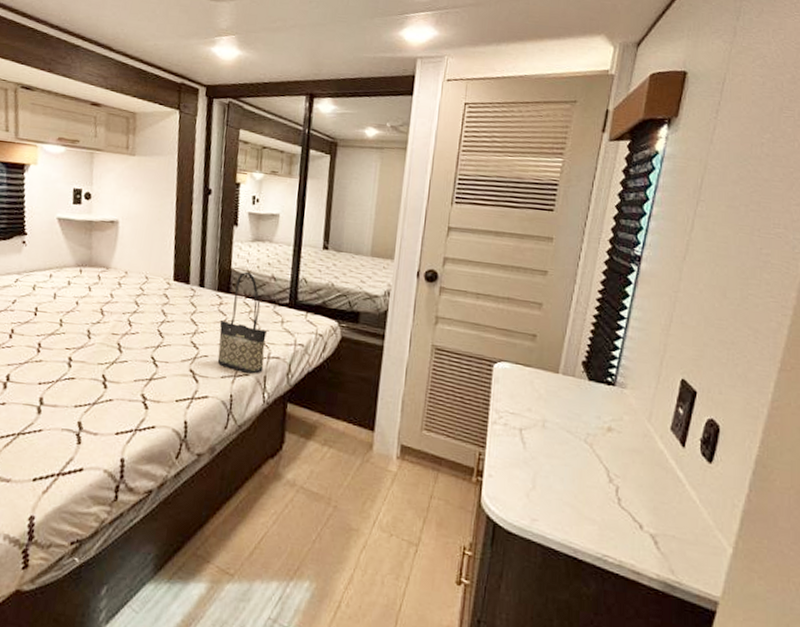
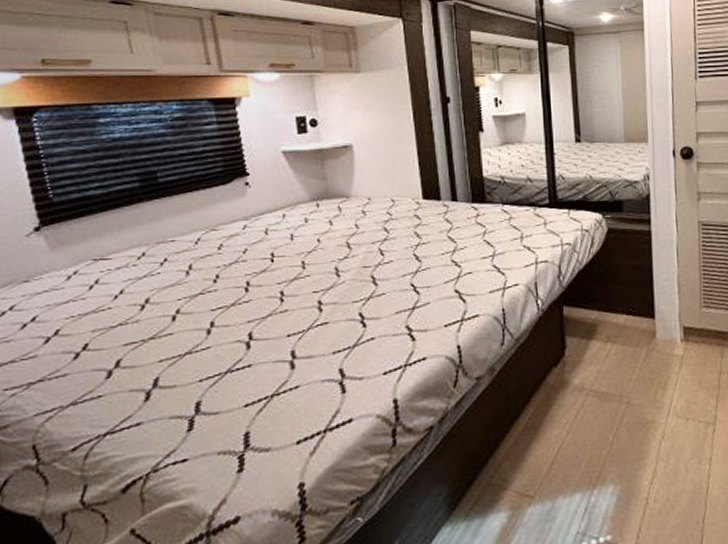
tote bag: present [217,271,267,374] -> none [479,177,533,283]

